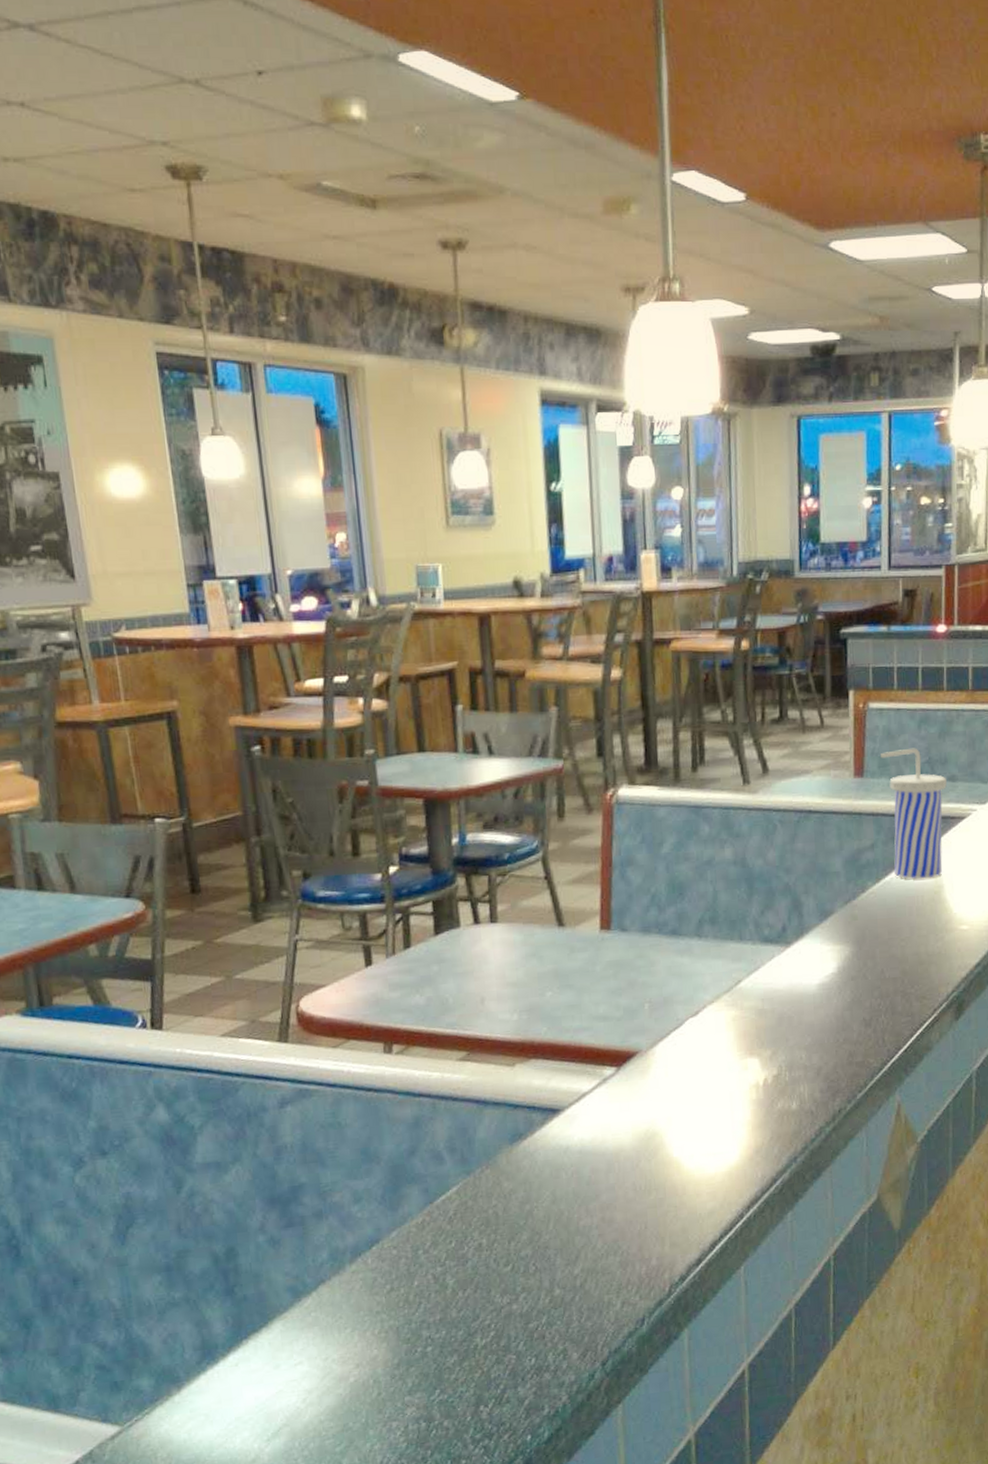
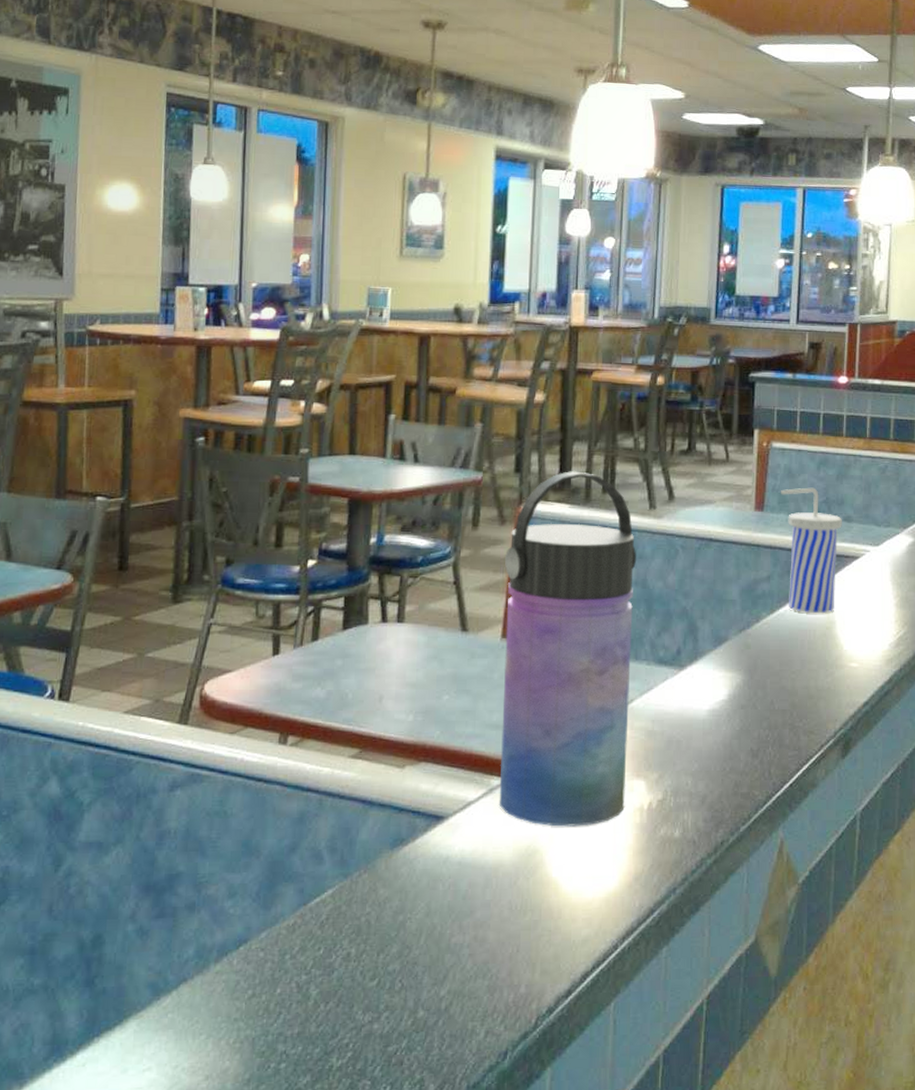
water bottle: none [594,750,740,1109] -> present [499,471,636,827]

